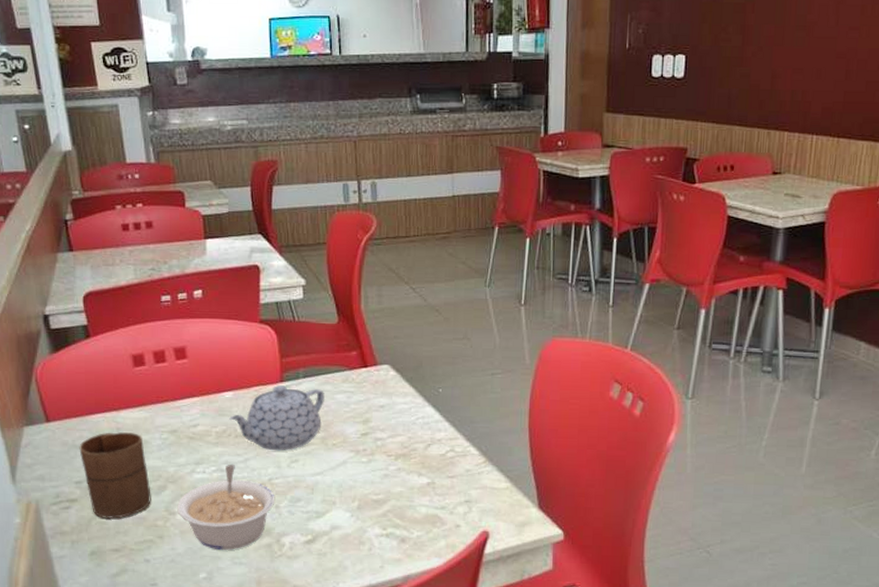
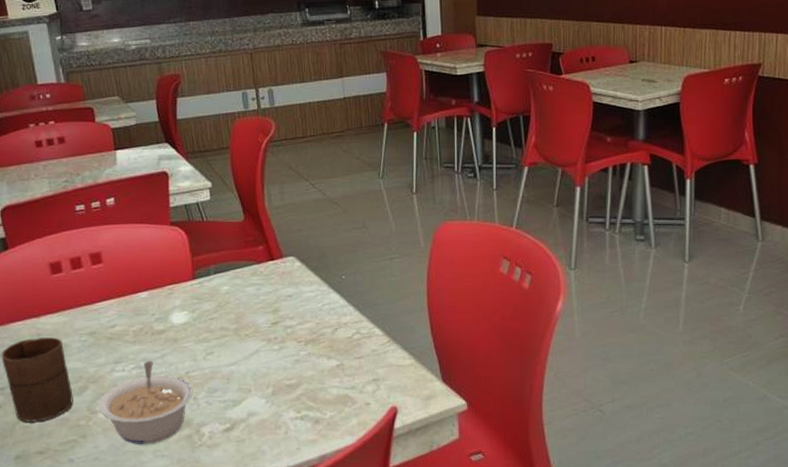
teapot: present [228,385,324,451] -> none [144,282,235,345]

